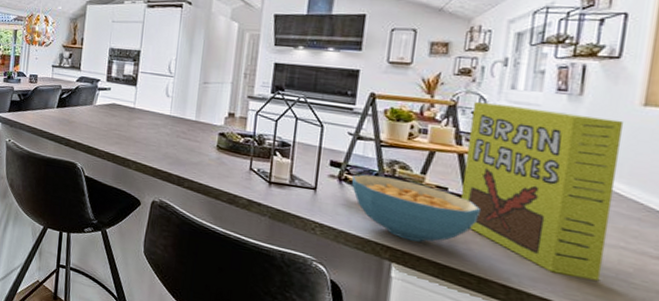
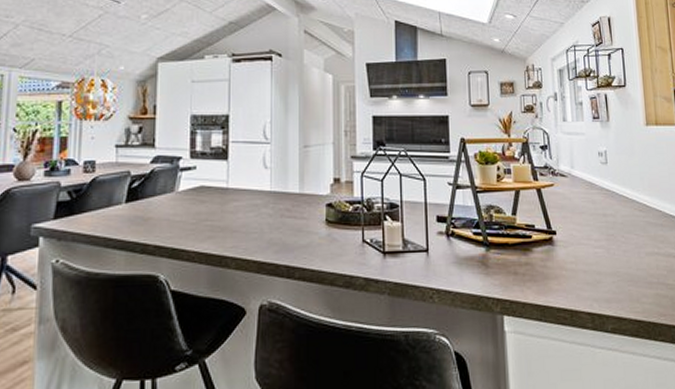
cereal bowl: present [351,174,482,242] -> none [457,224,562,287]
cereal box: present [461,102,625,281] -> none [540,137,649,290]

